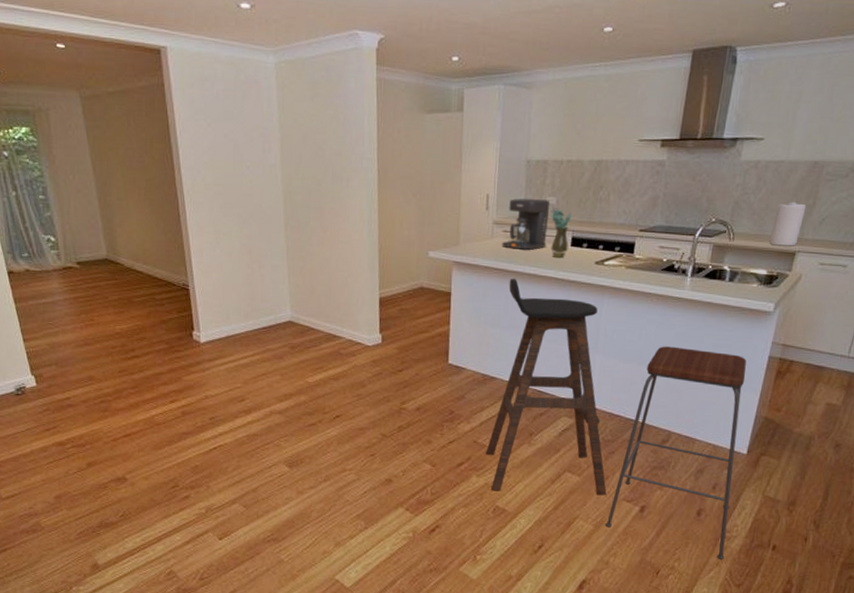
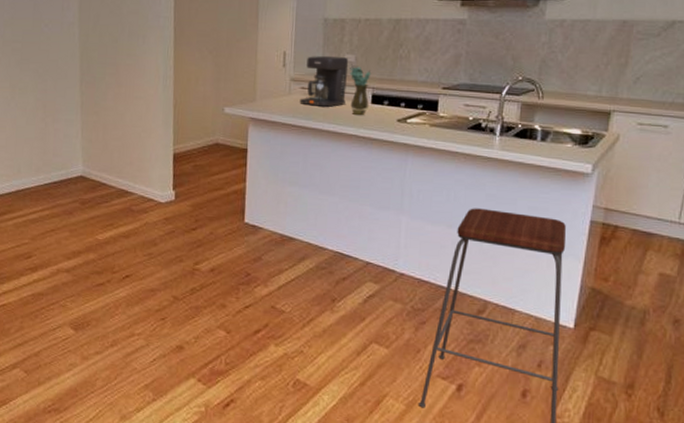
bar stool: present [486,278,607,496] -> none [284,135,418,371]
paper towel holder: present [769,201,807,246] -> none [581,60,618,106]

